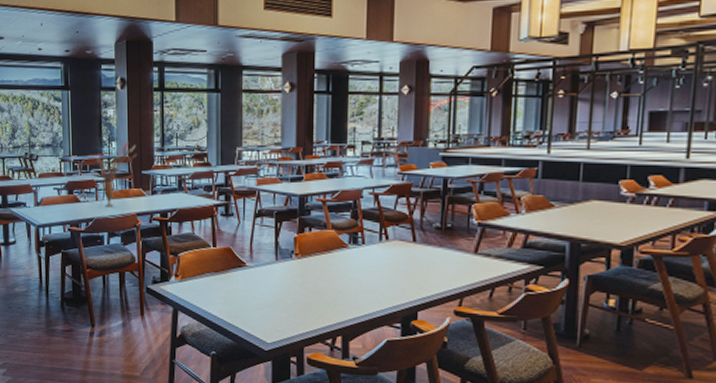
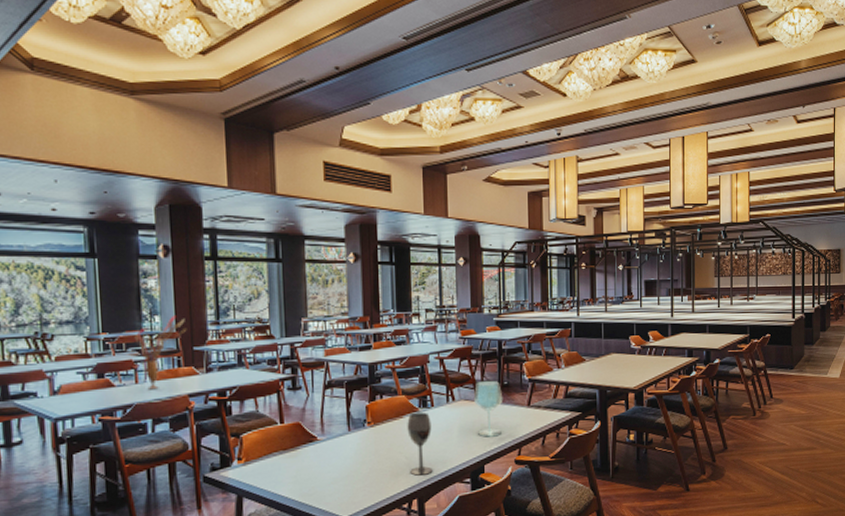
wine glass: none [335,248,361,314] -> present [407,412,433,476]
wine glass: none [409,221,445,283] -> present [473,380,503,437]

